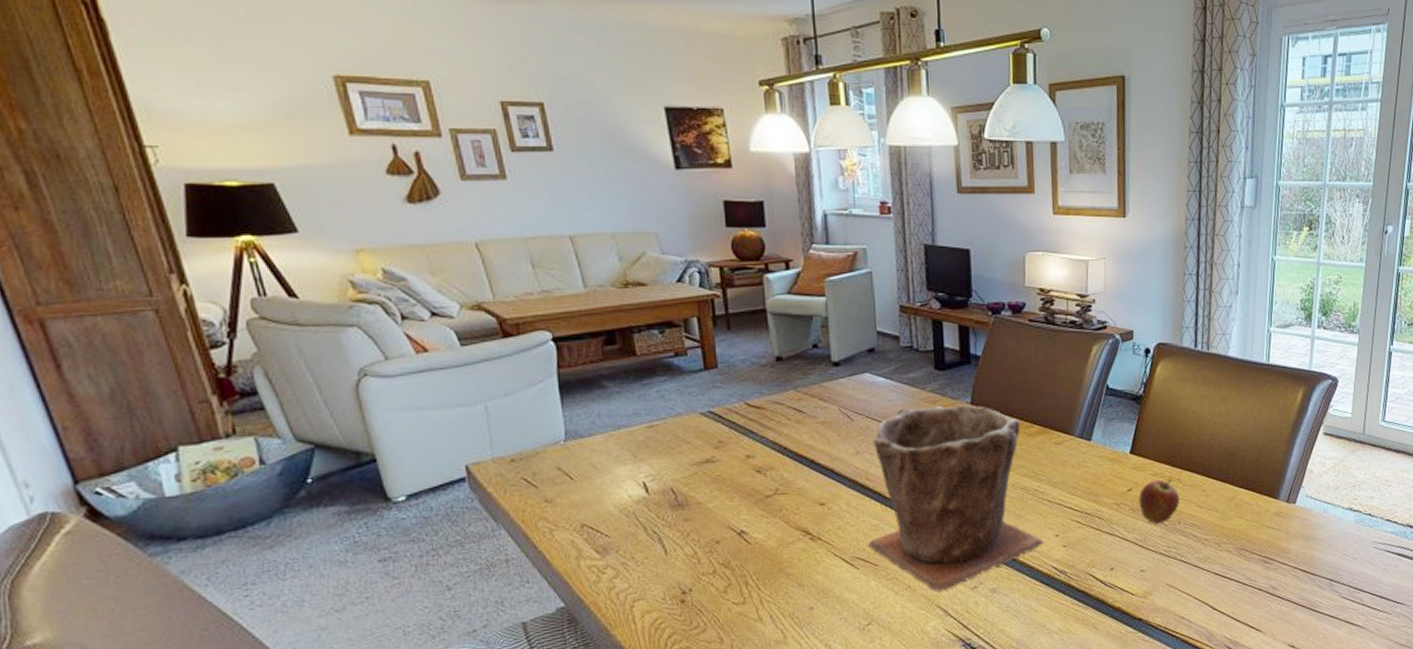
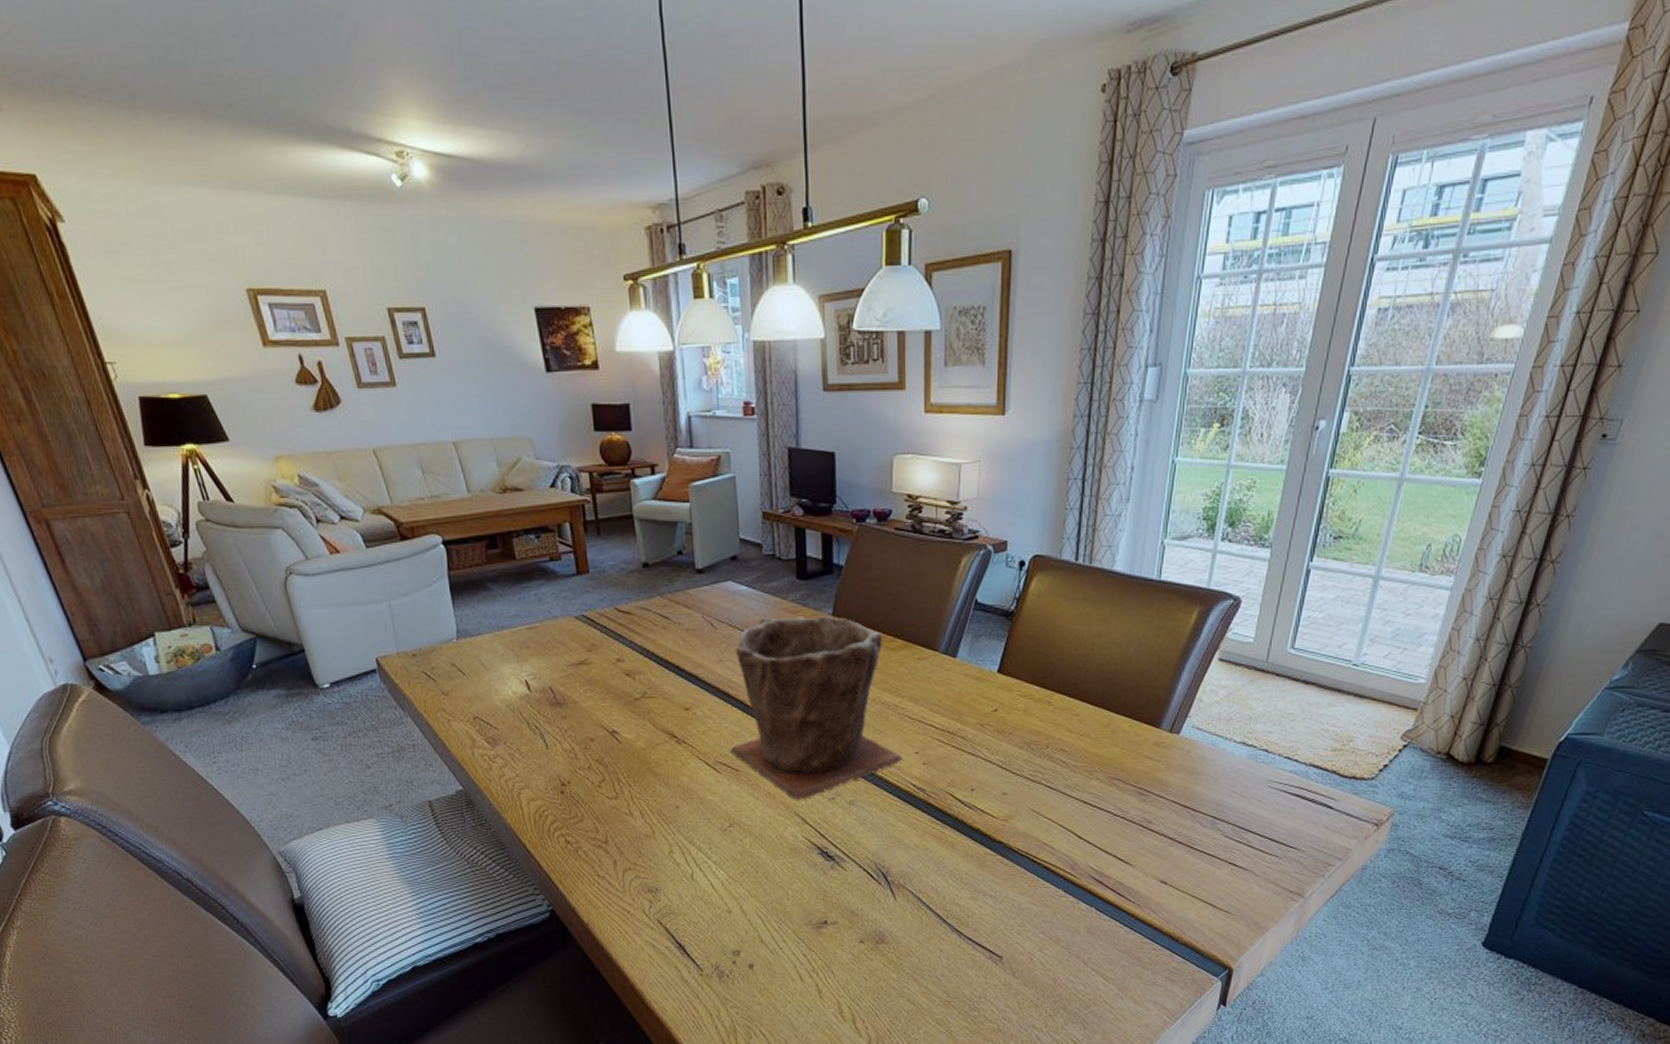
fruit: present [1138,479,1179,524] -> none [1004,701,1049,747]

